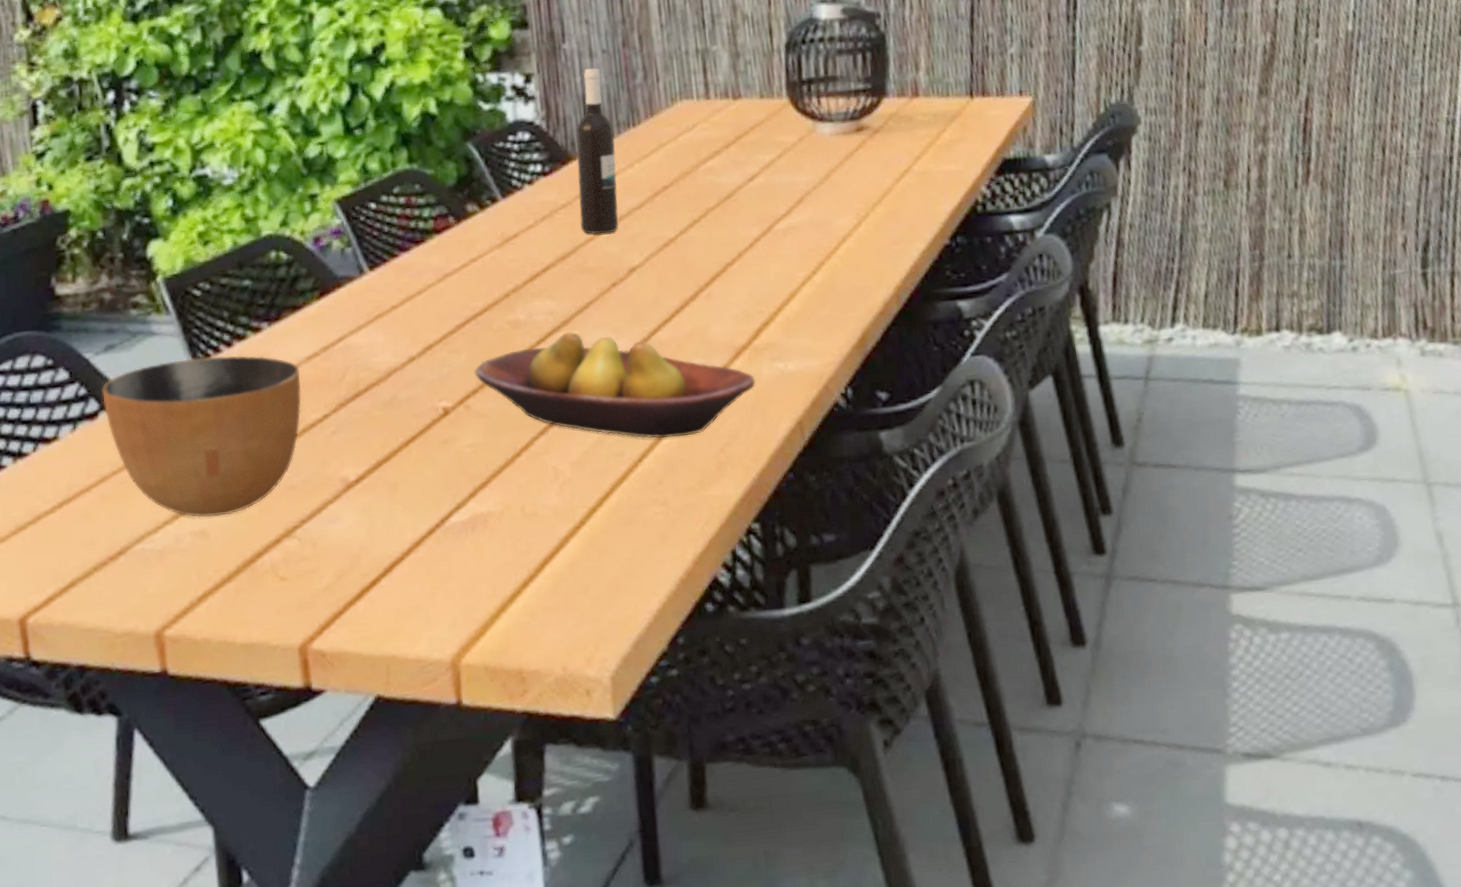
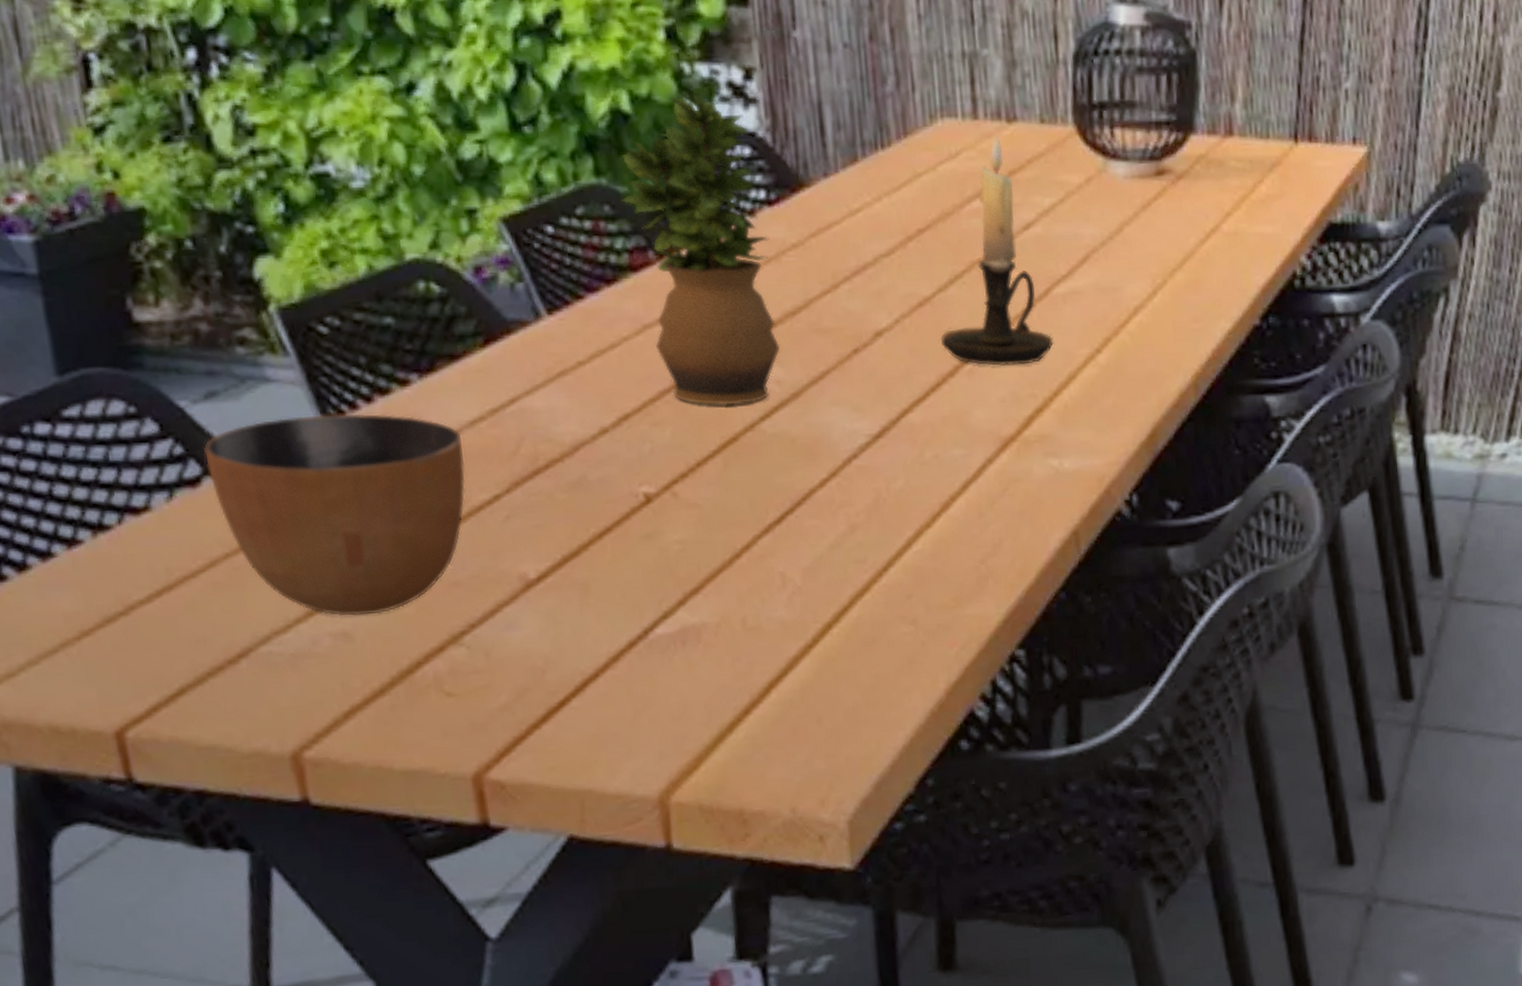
potted plant: none [428,95,553,335] -> present [621,91,781,406]
fruit bowl: present [474,331,756,439] -> none [683,406,1025,545]
wine bottle: present [575,67,619,234] -> none [808,65,862,286]
candle holder: none [683,109,776,290] -> present [940,134,1054,366]

